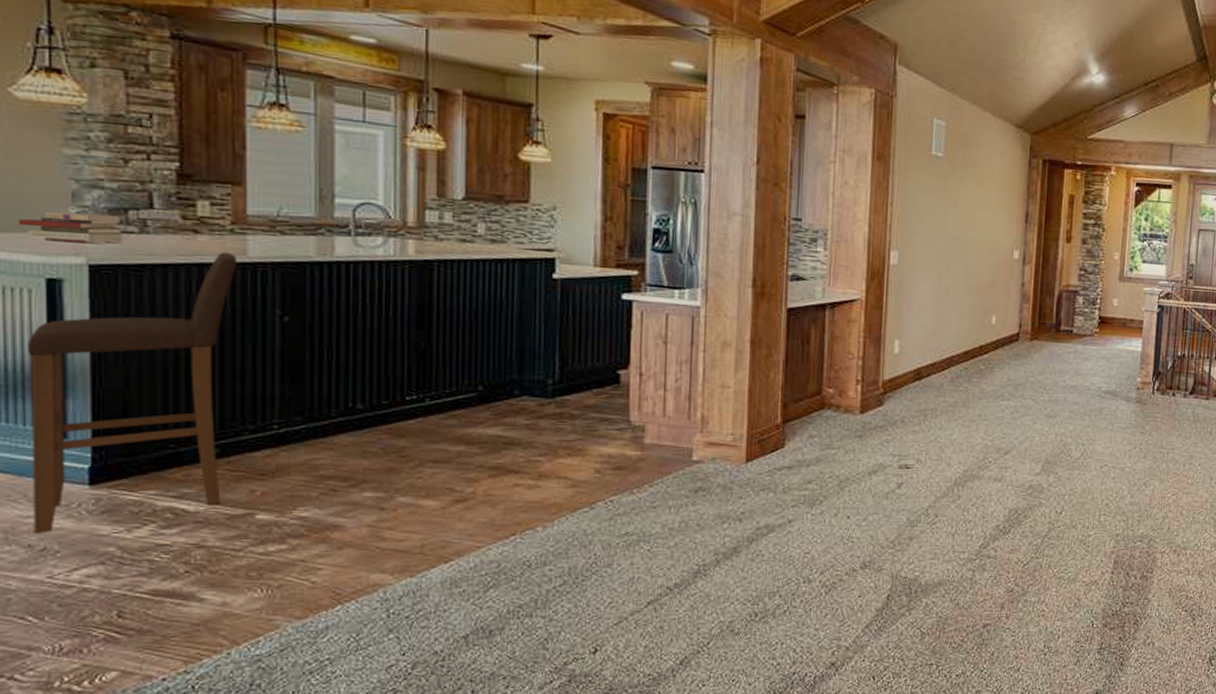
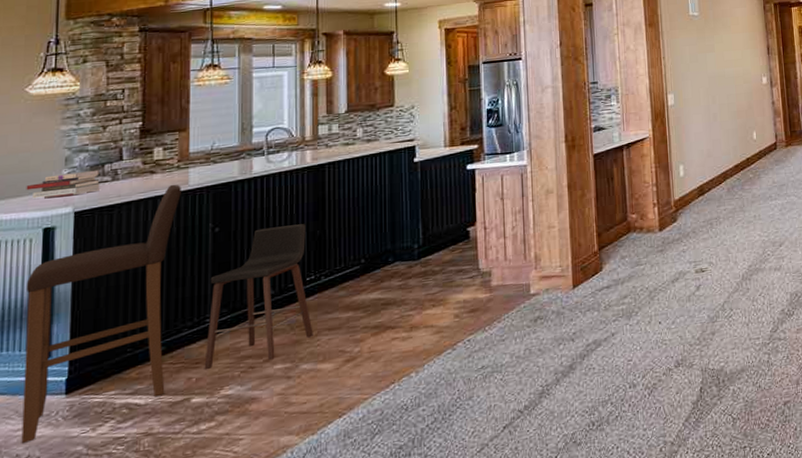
bar stool: none [272,327,414,485] -> present [204,224,313,371]

